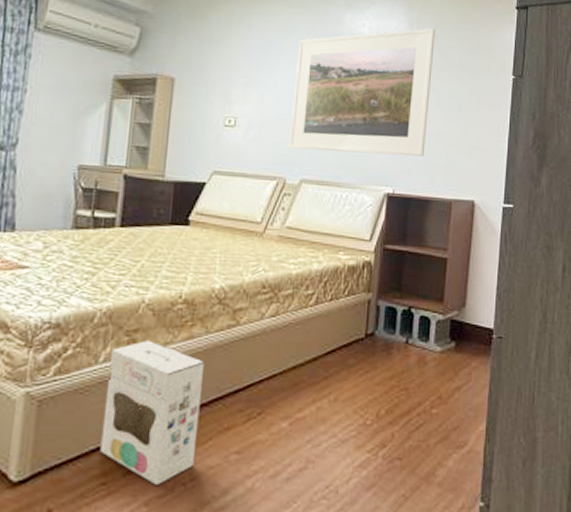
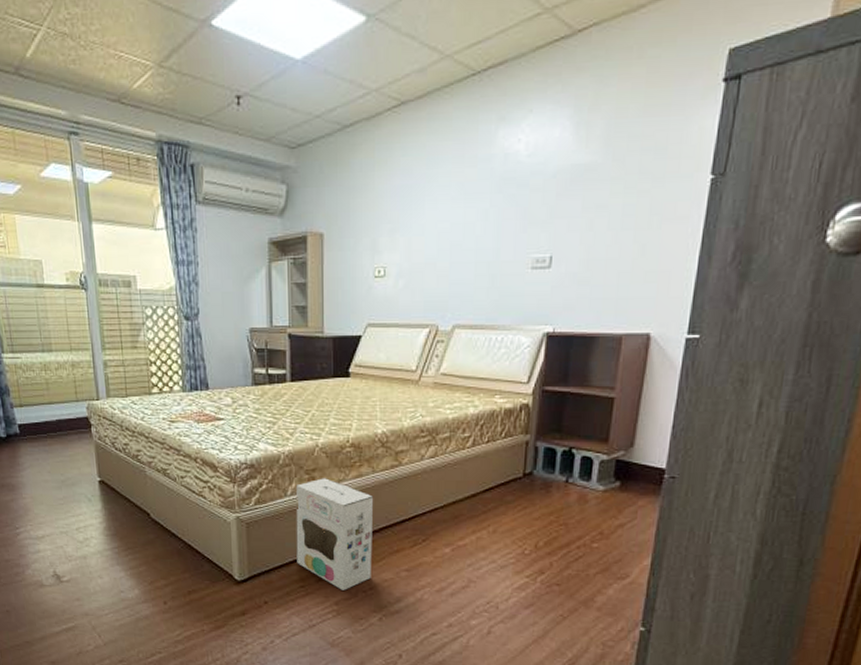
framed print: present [288,28,435,156] -> none [439,129,609,294]

